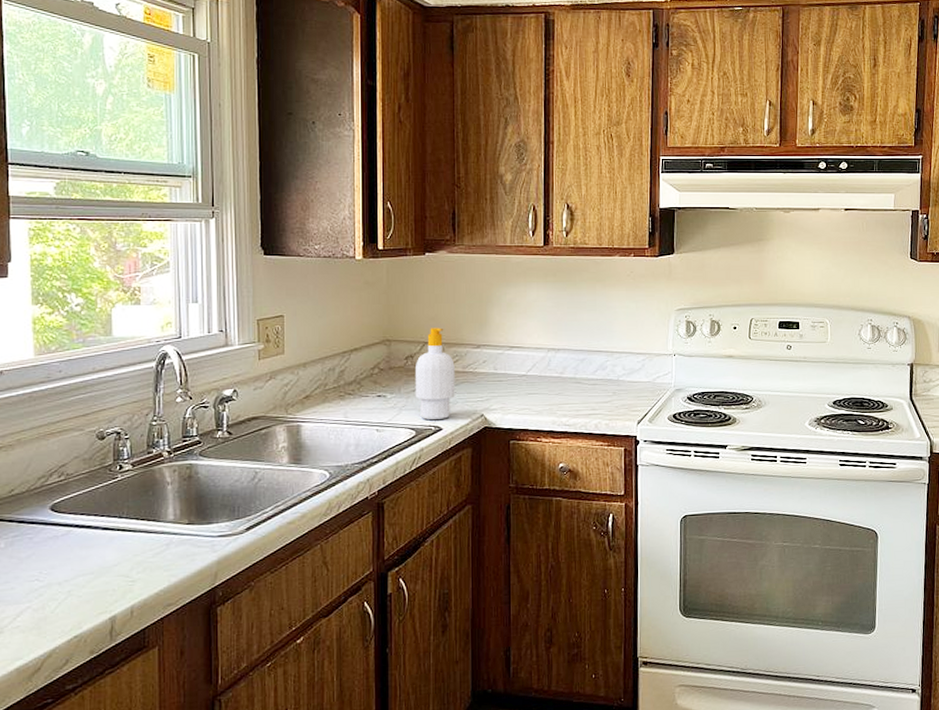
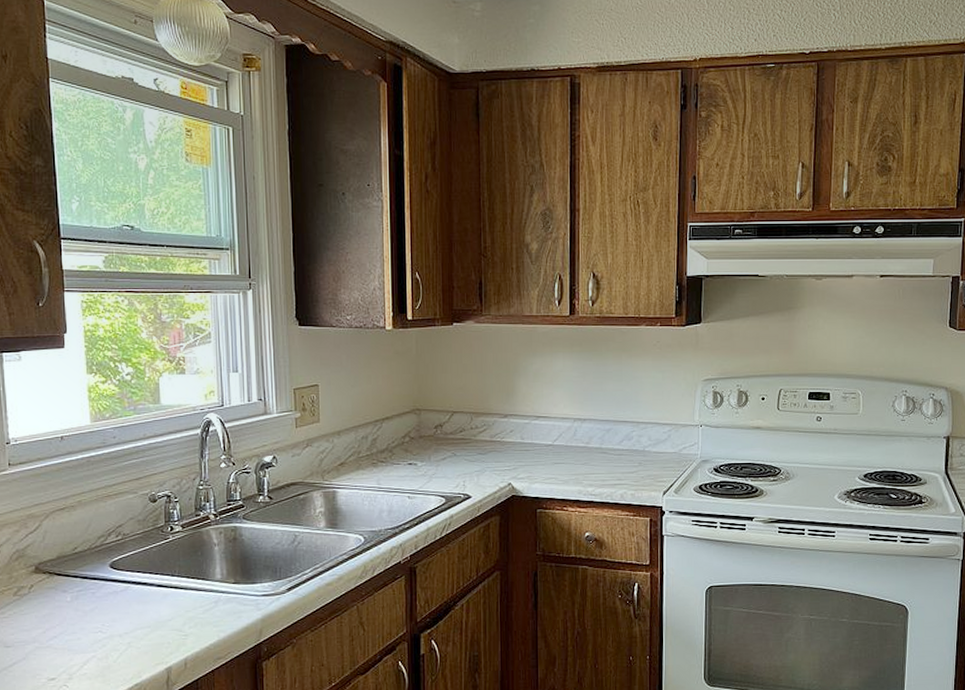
soap bottle: present [415,328,455,421] -> none [444,397,483,488]

